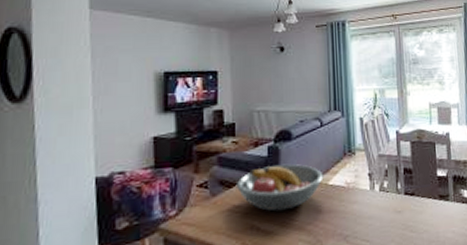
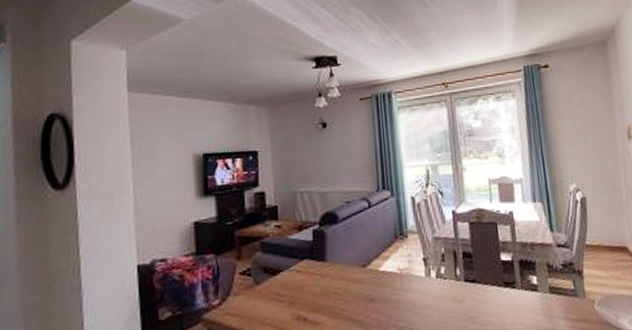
fruit bowl: present [237,164,323,212] -> none [281,248,374,301]

